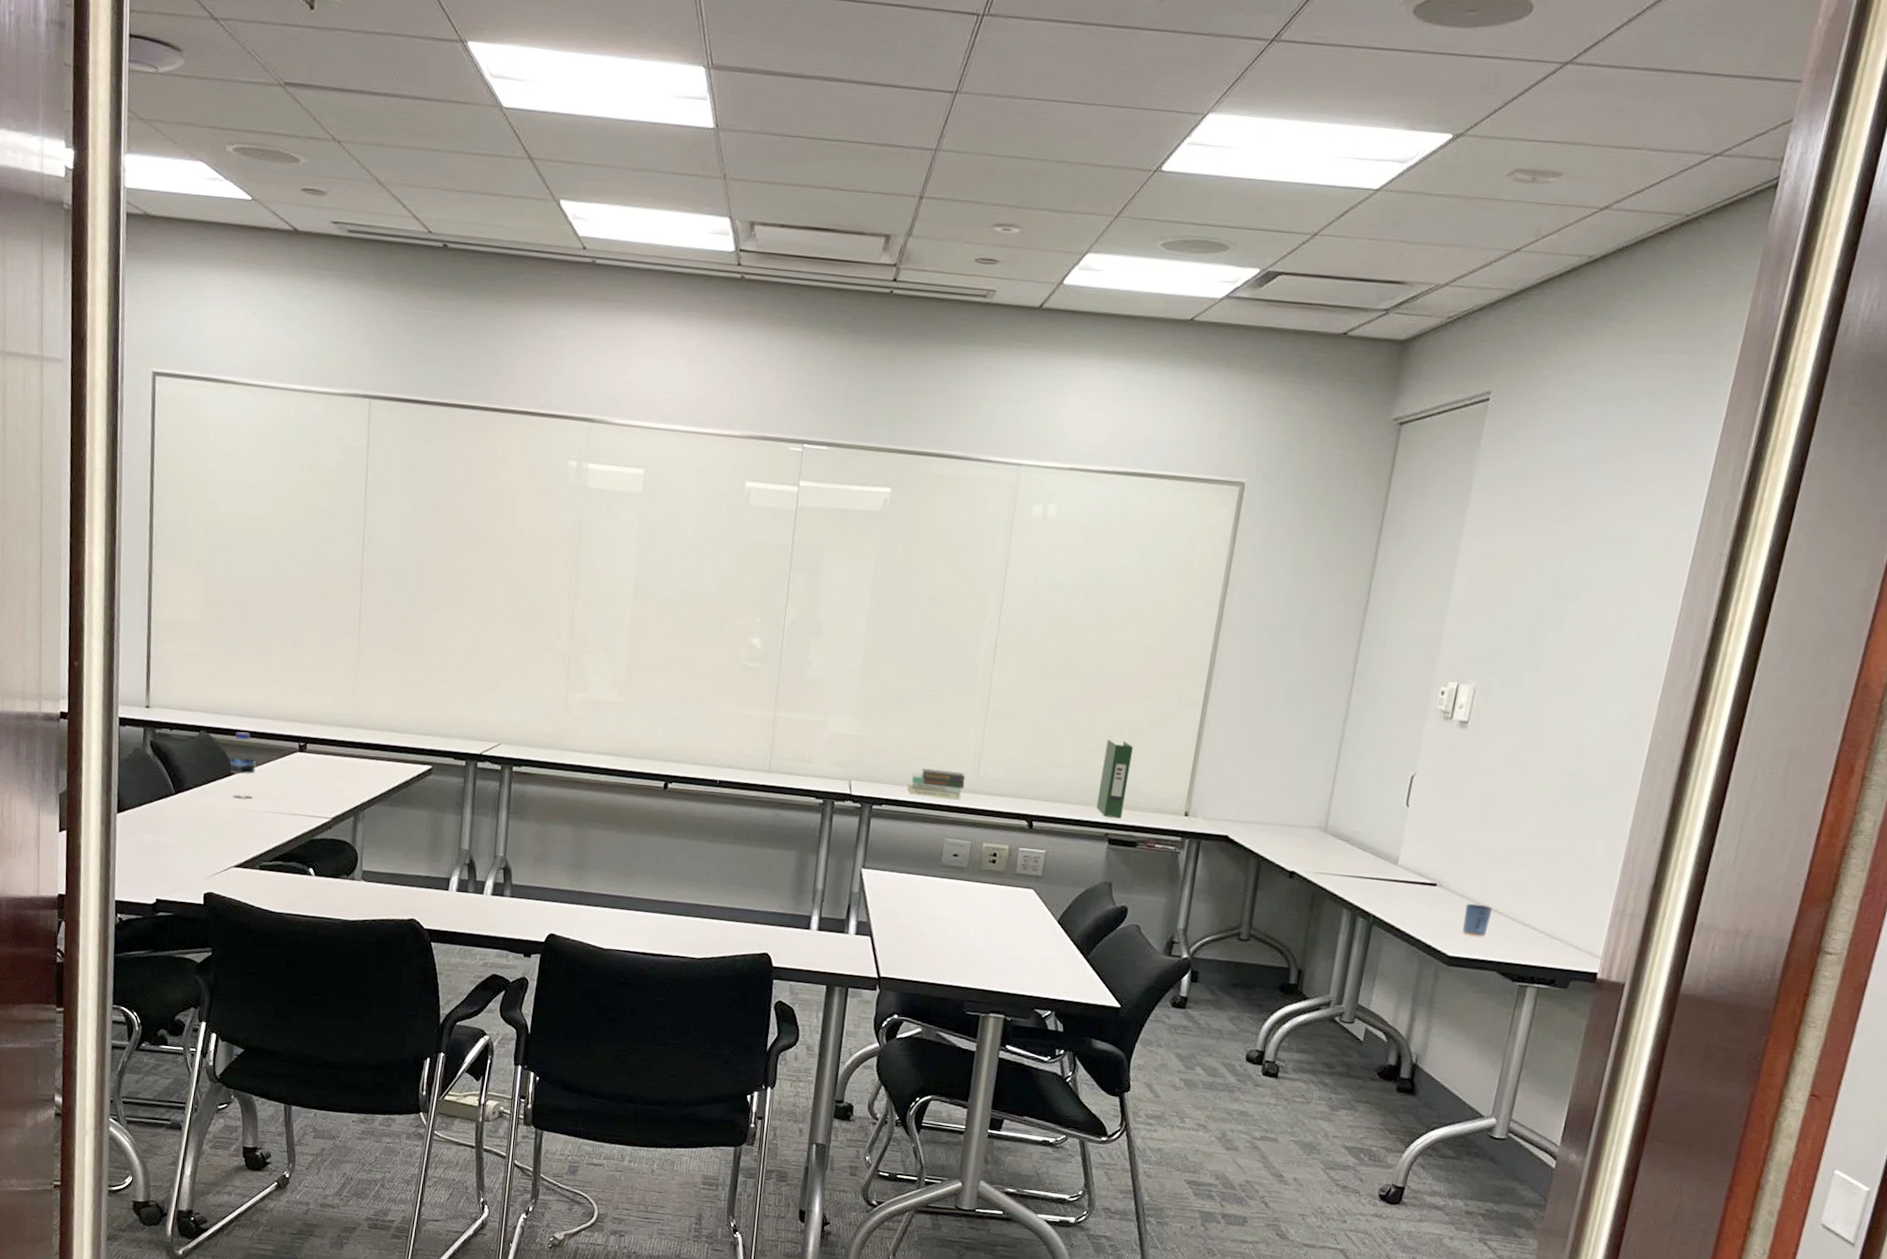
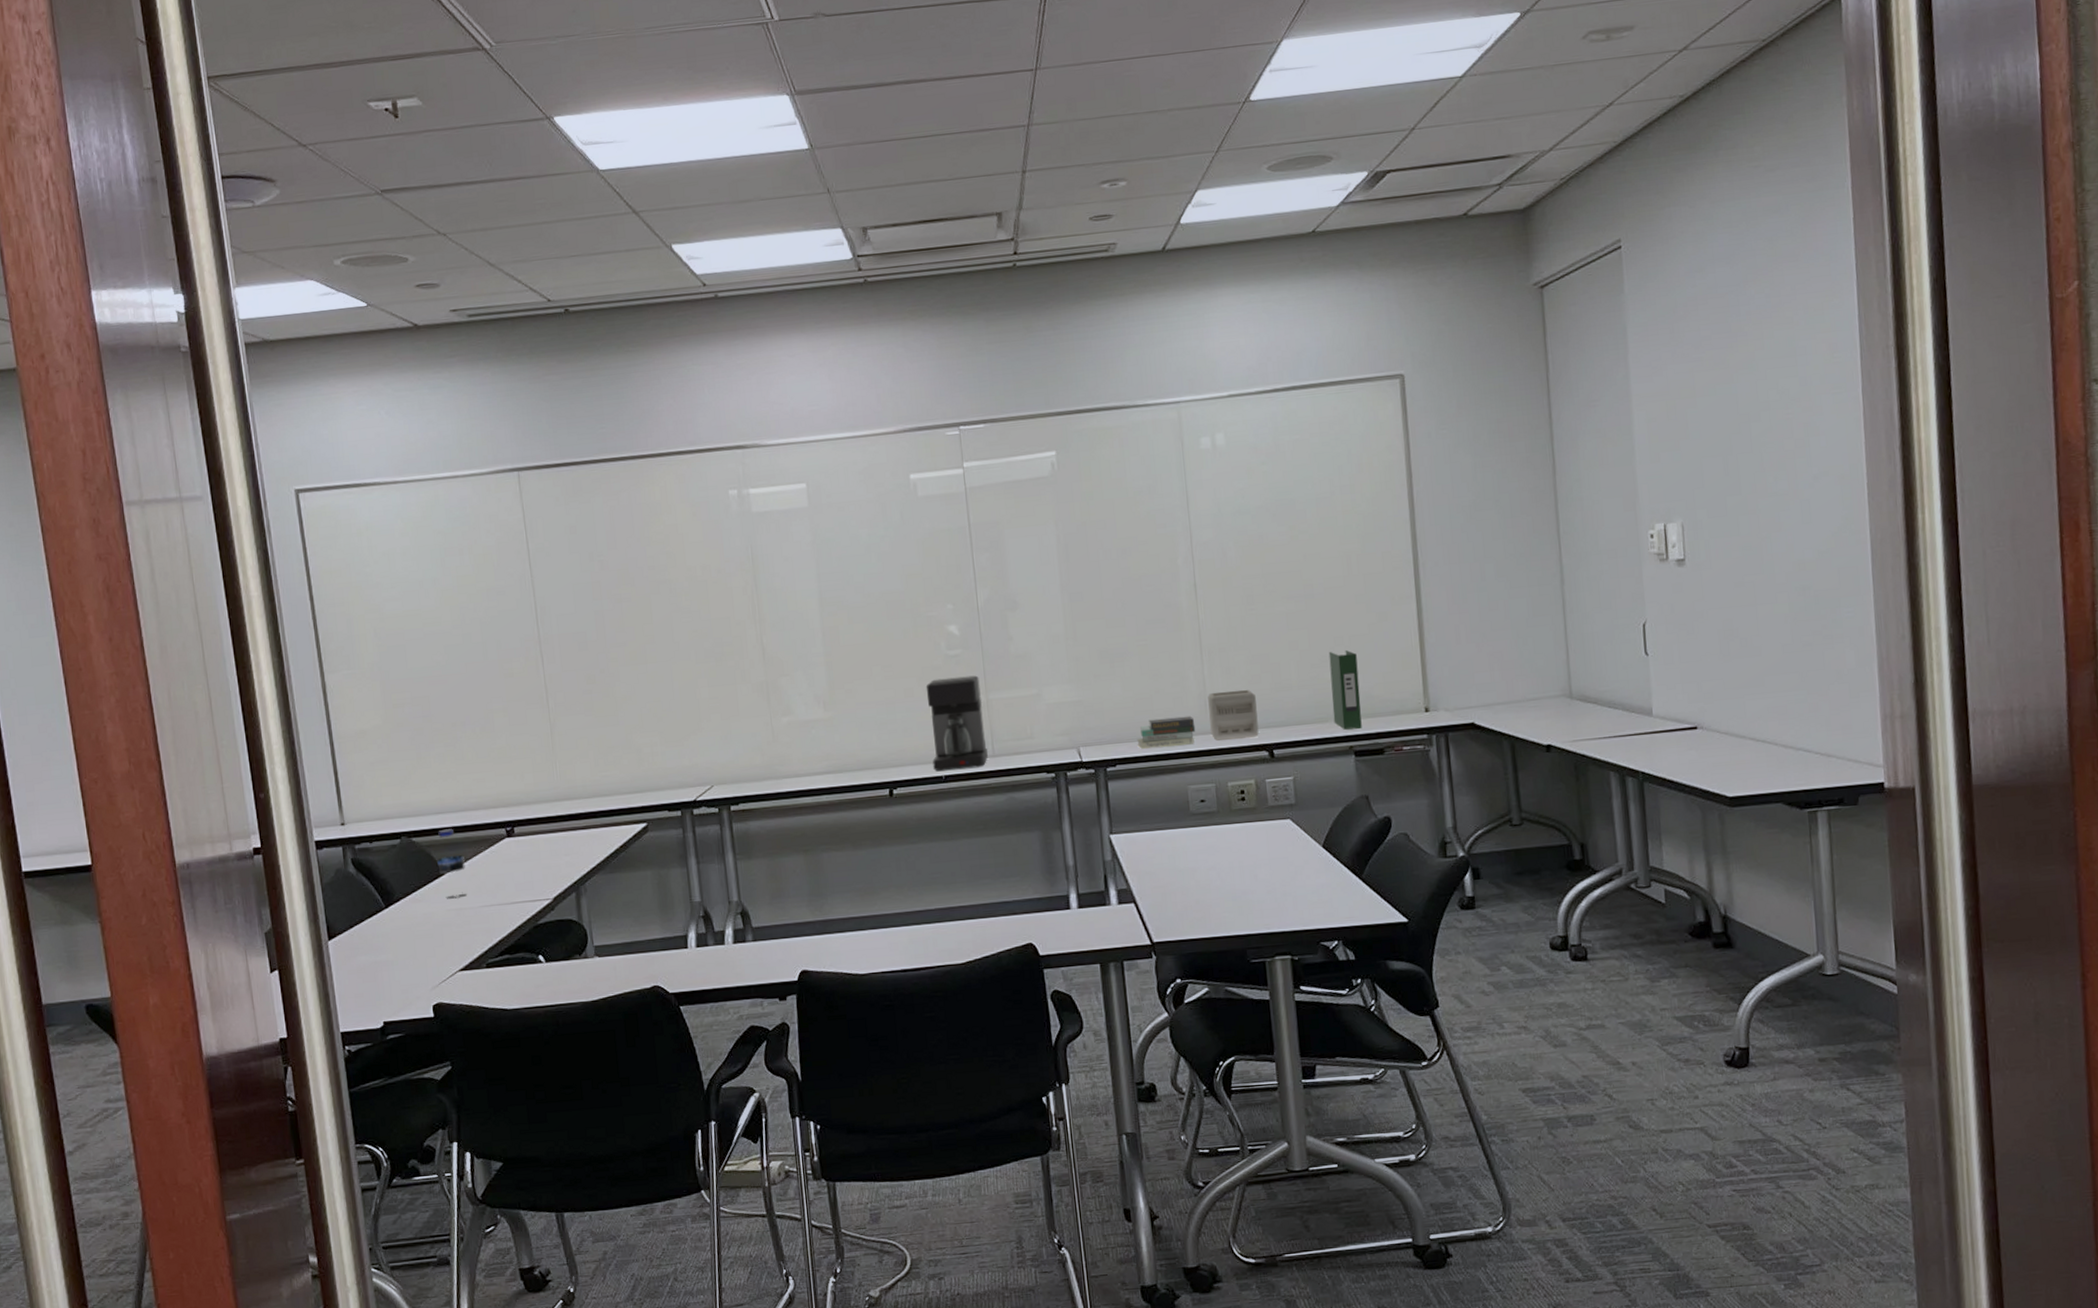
coffee maker: none [710,686,771,779] -> present [926,675,988,771]
desk organizer: none [977,754,1028,807] -> present [1208,689,1259,741]
mug: present [1462,903,1493,937] -> none [1732,738,1761,772]

